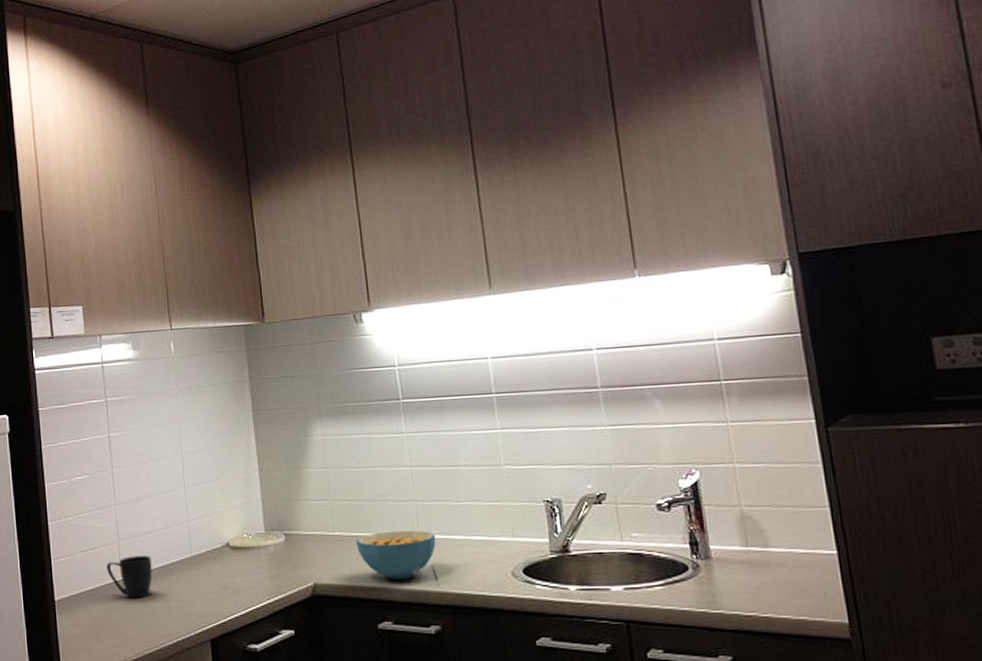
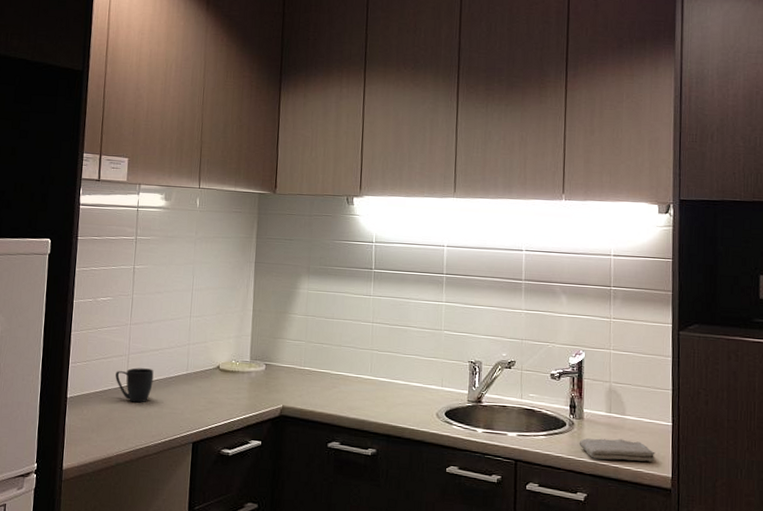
cereal bowl: present [356,530,436,580] -> none [321,371,383,411]
washcloth: none [710,579,822,609] -> present [579,438,655,462]

